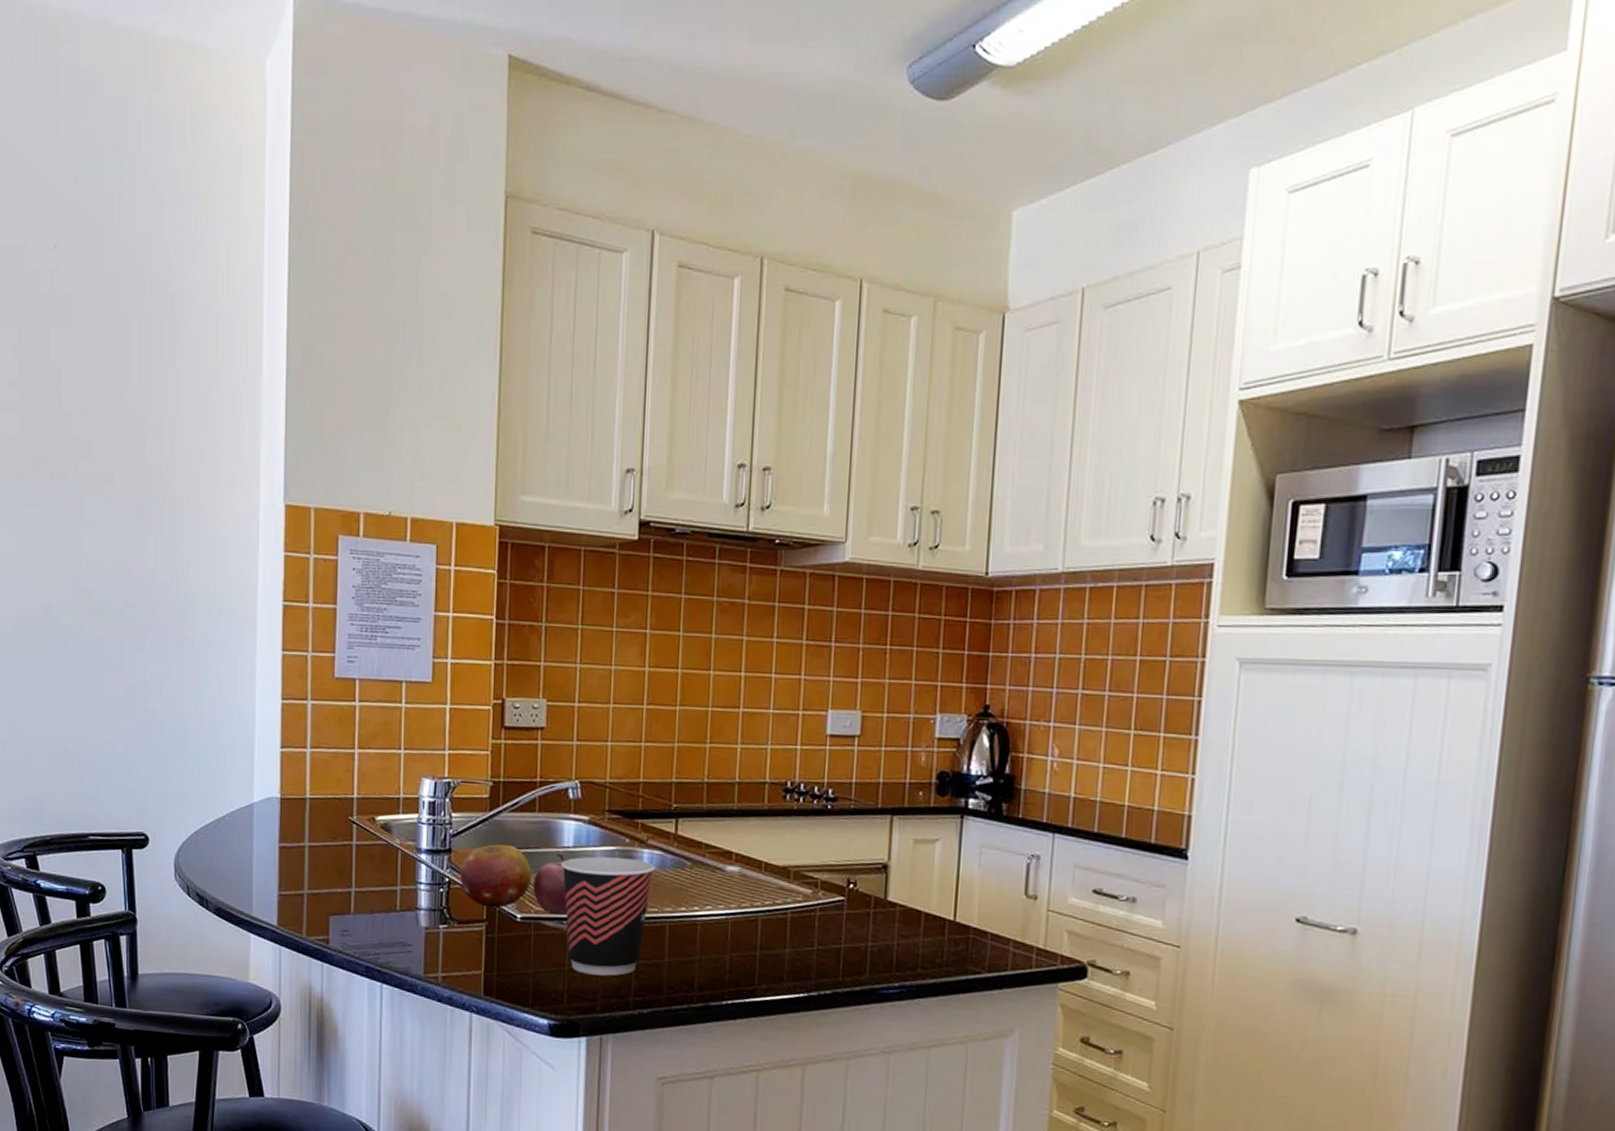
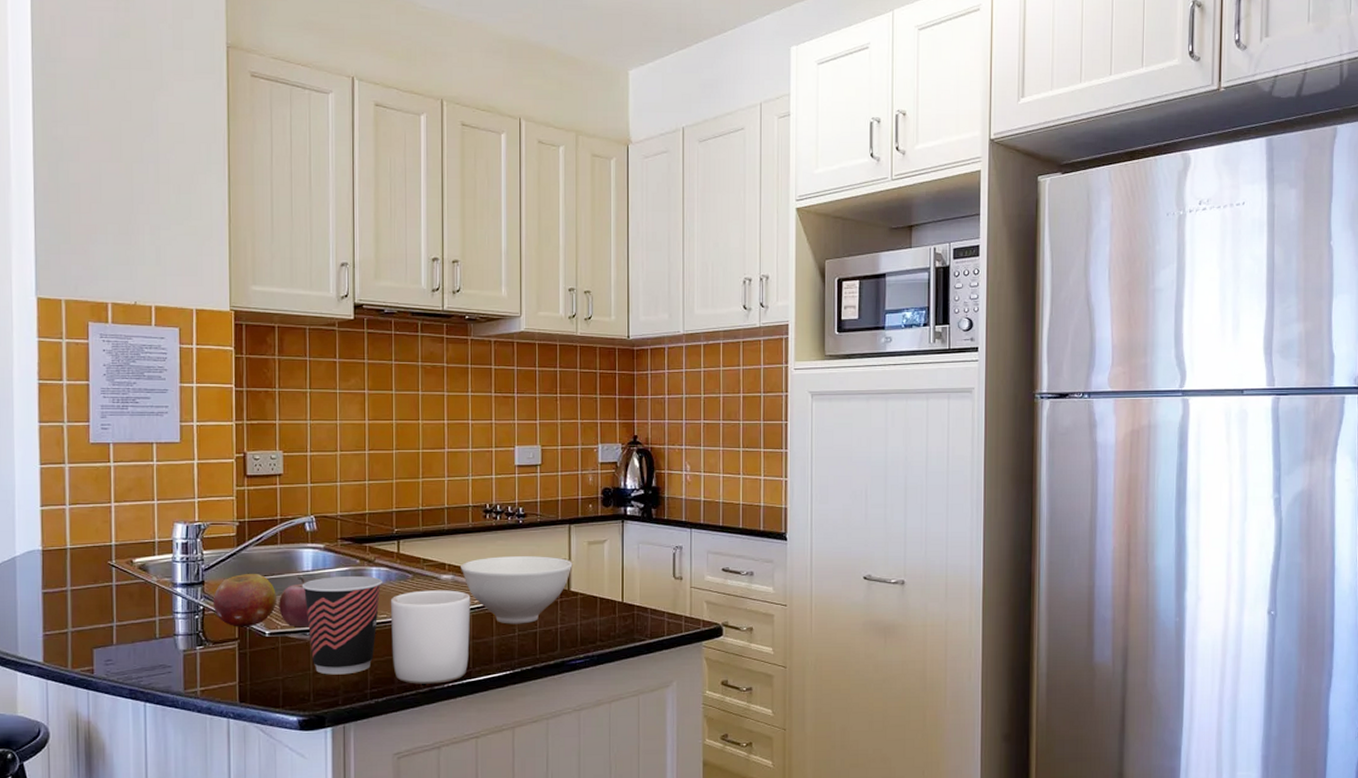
mug: none [661,882,761,1000] -> present [390,590,471,684]
bowl: none [751,848,893,937] -> present [461,556,573,624]

